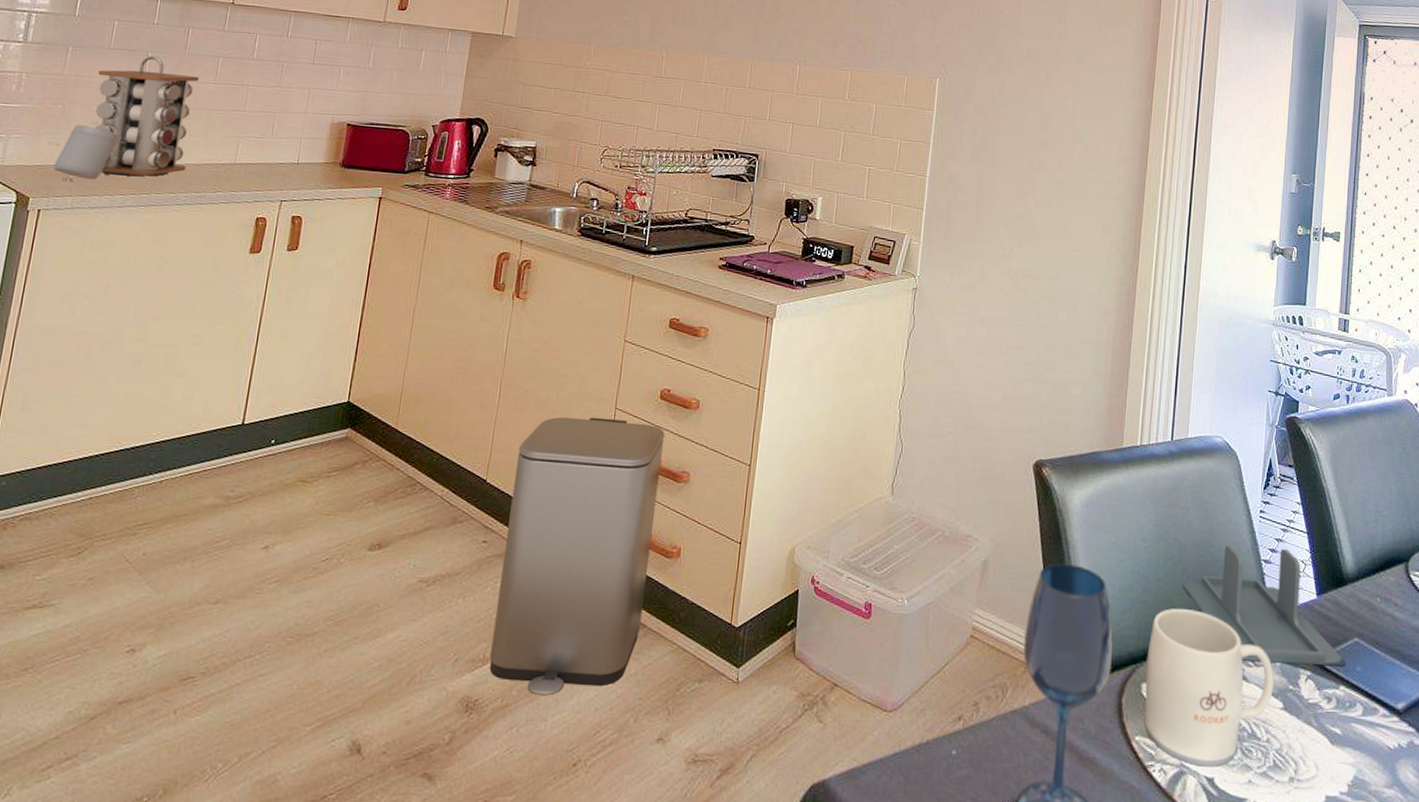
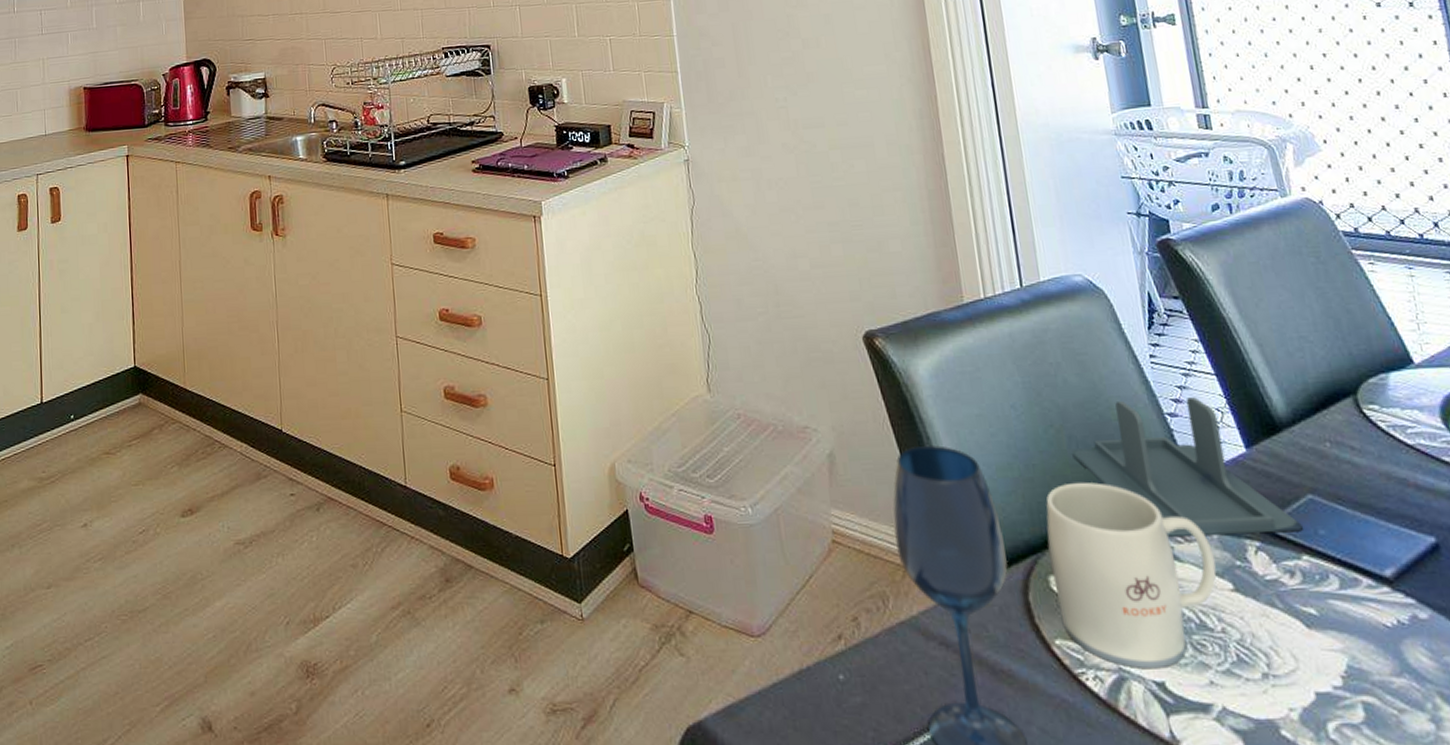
pedal bin: present [489,416,665,696] -> none [307,348,468,653]

